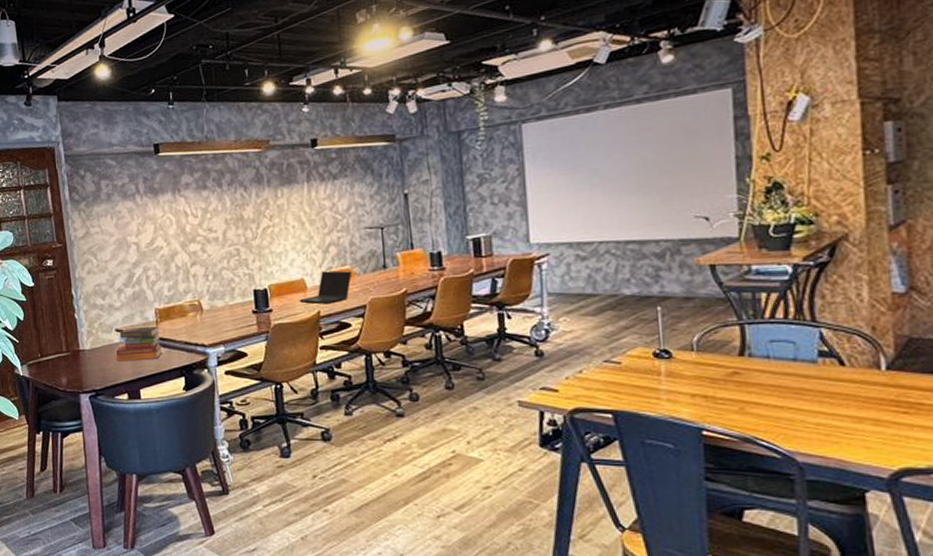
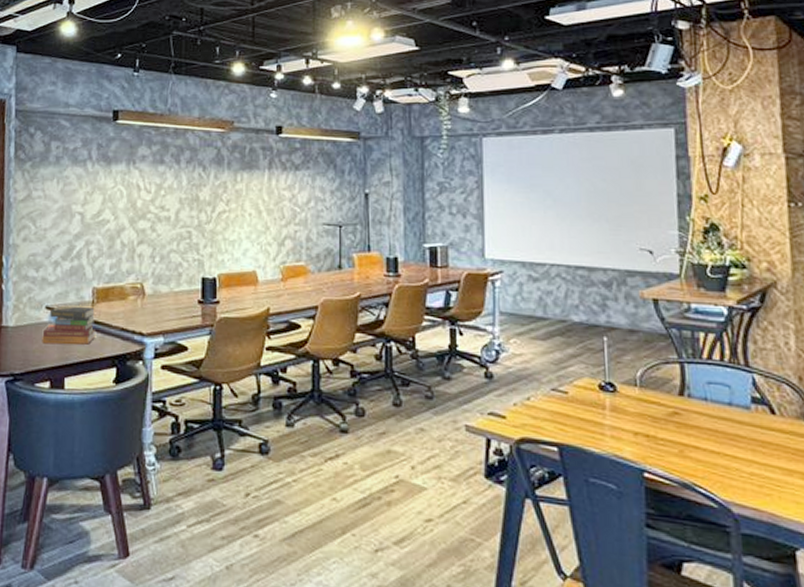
laptop: present [299,270,352,304] -> none [249,265,307,301]

